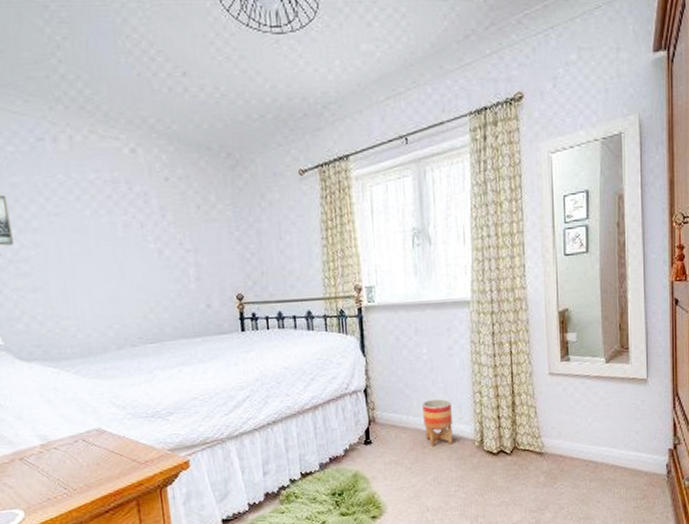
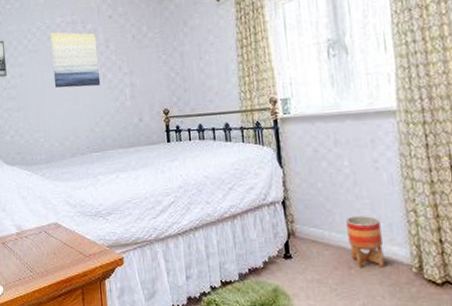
wall art: none [80,190,155,264] -> present [50,32,101,88]

